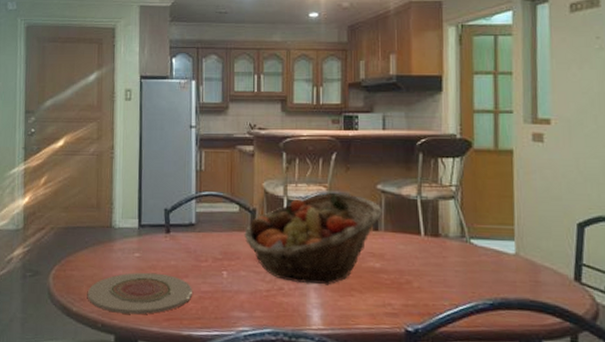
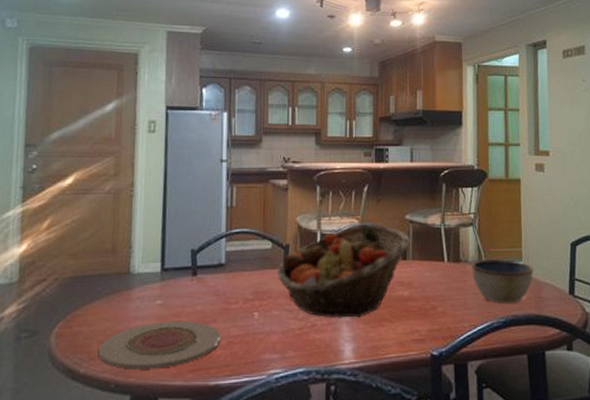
bowl: none [452,236,529,285] -> present [471,260,534,304]

